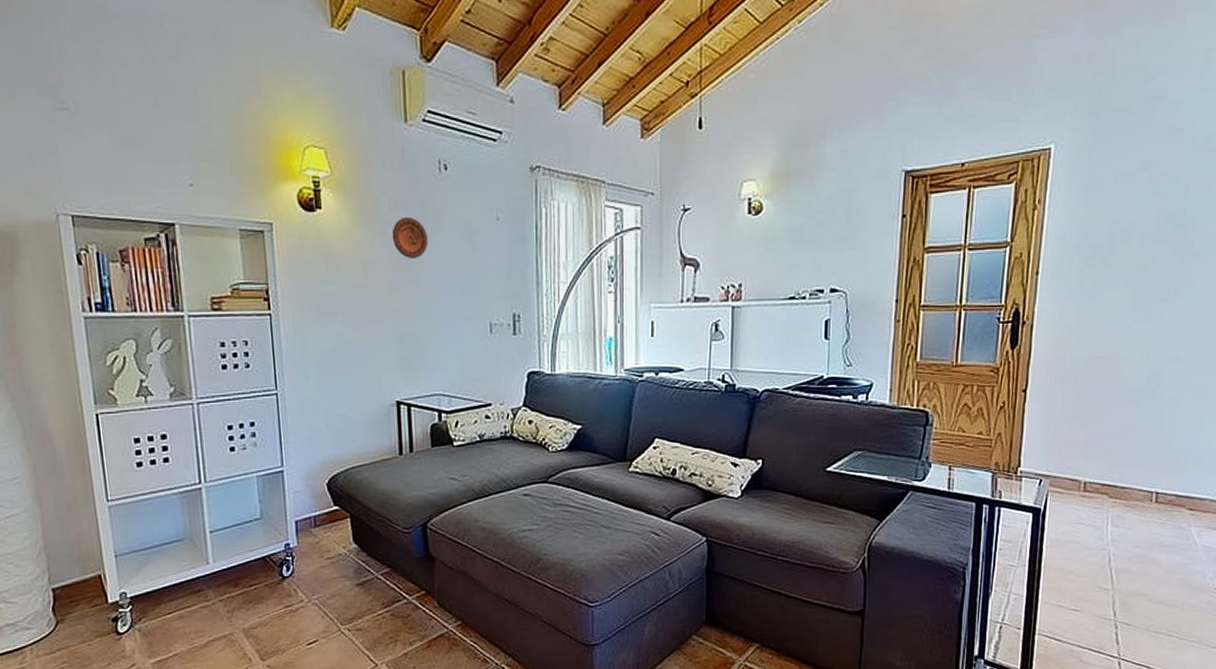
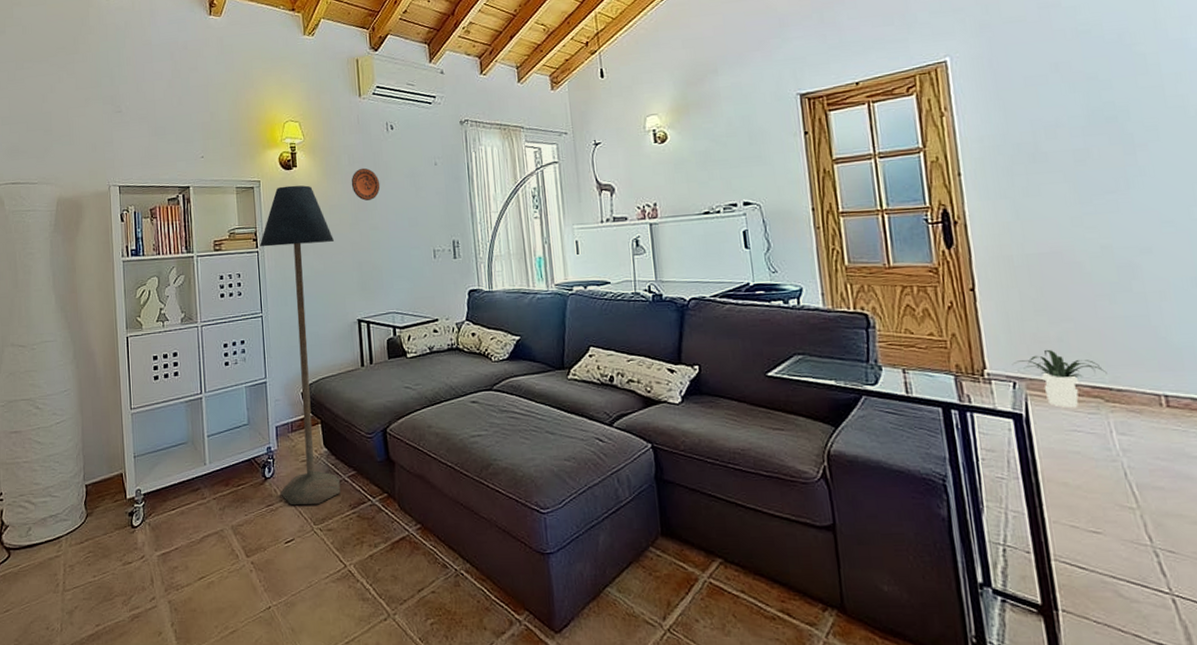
floor lamp: none [272,232,372,605] -> present [259,185,340,505]
potted plant: none [1042,449,1117,504] -> present [1012,349,1107,409]

